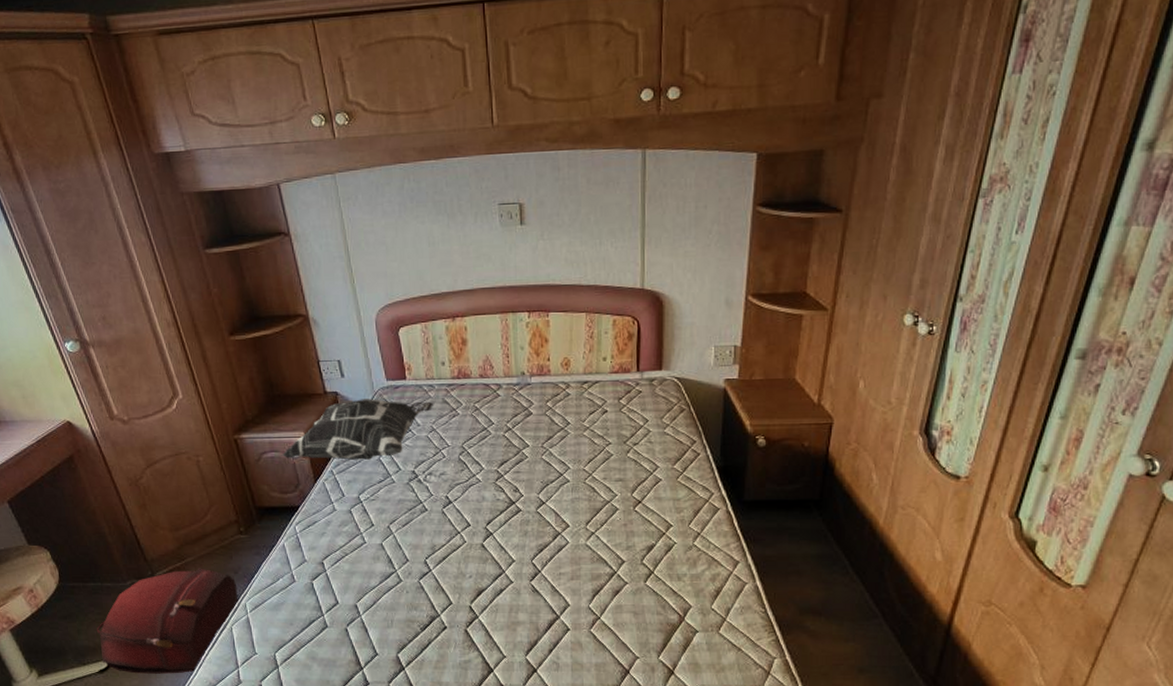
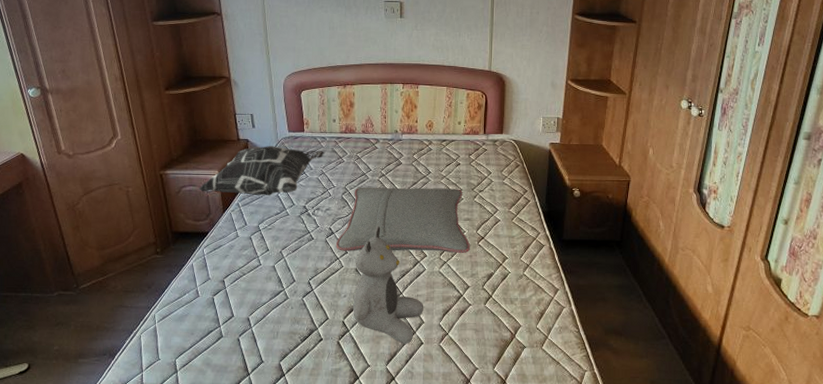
backpack: present [96,568,239,674] -> none [21,282,149,377]
pillow: none [455,442,625,524] -> present [335,187,471,254]
teddy bear: none [480,491,569,631] -> present [353,225,424,344]

